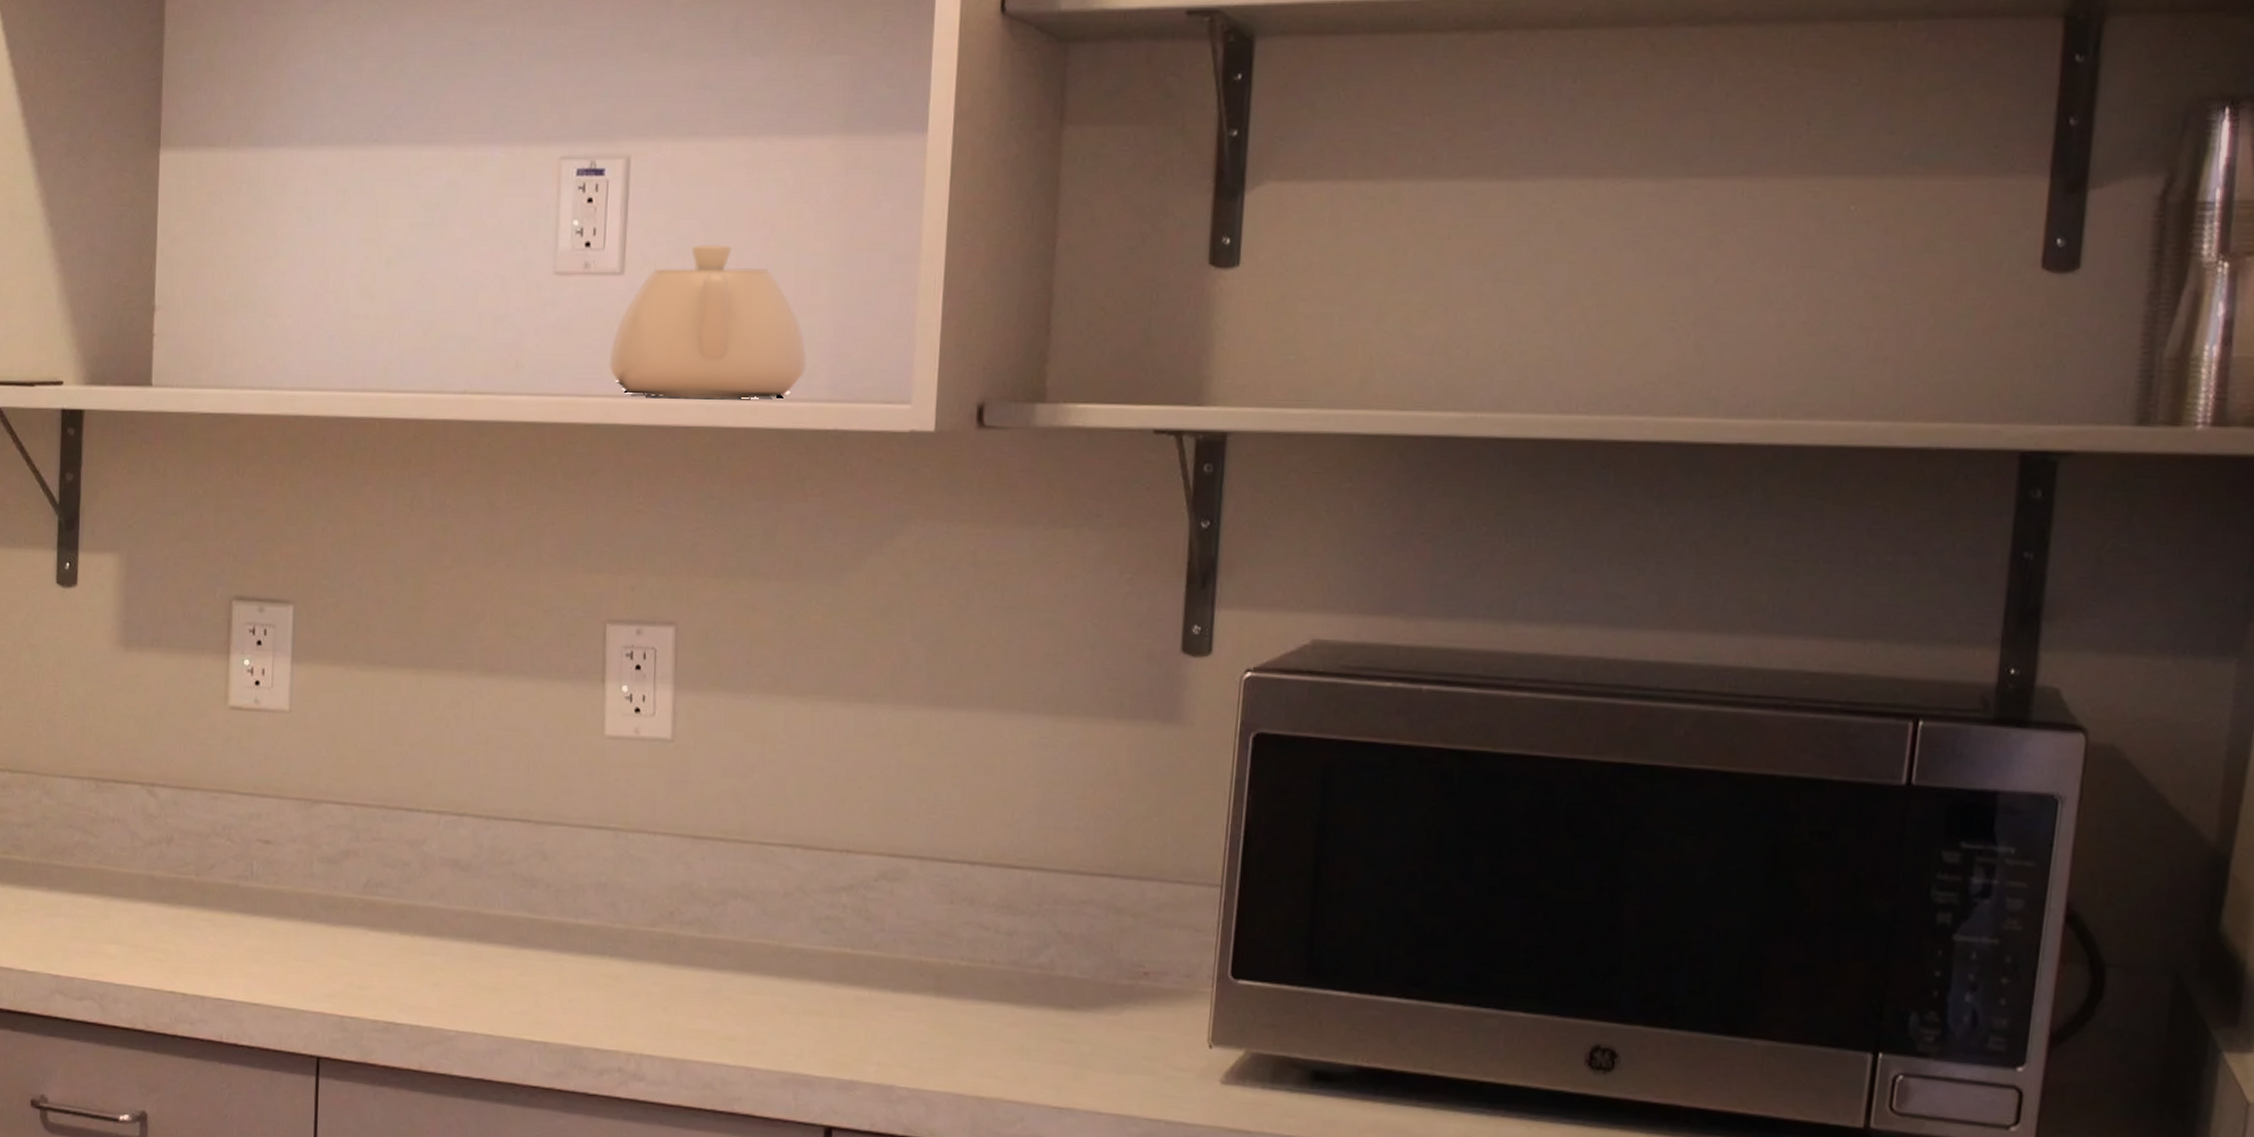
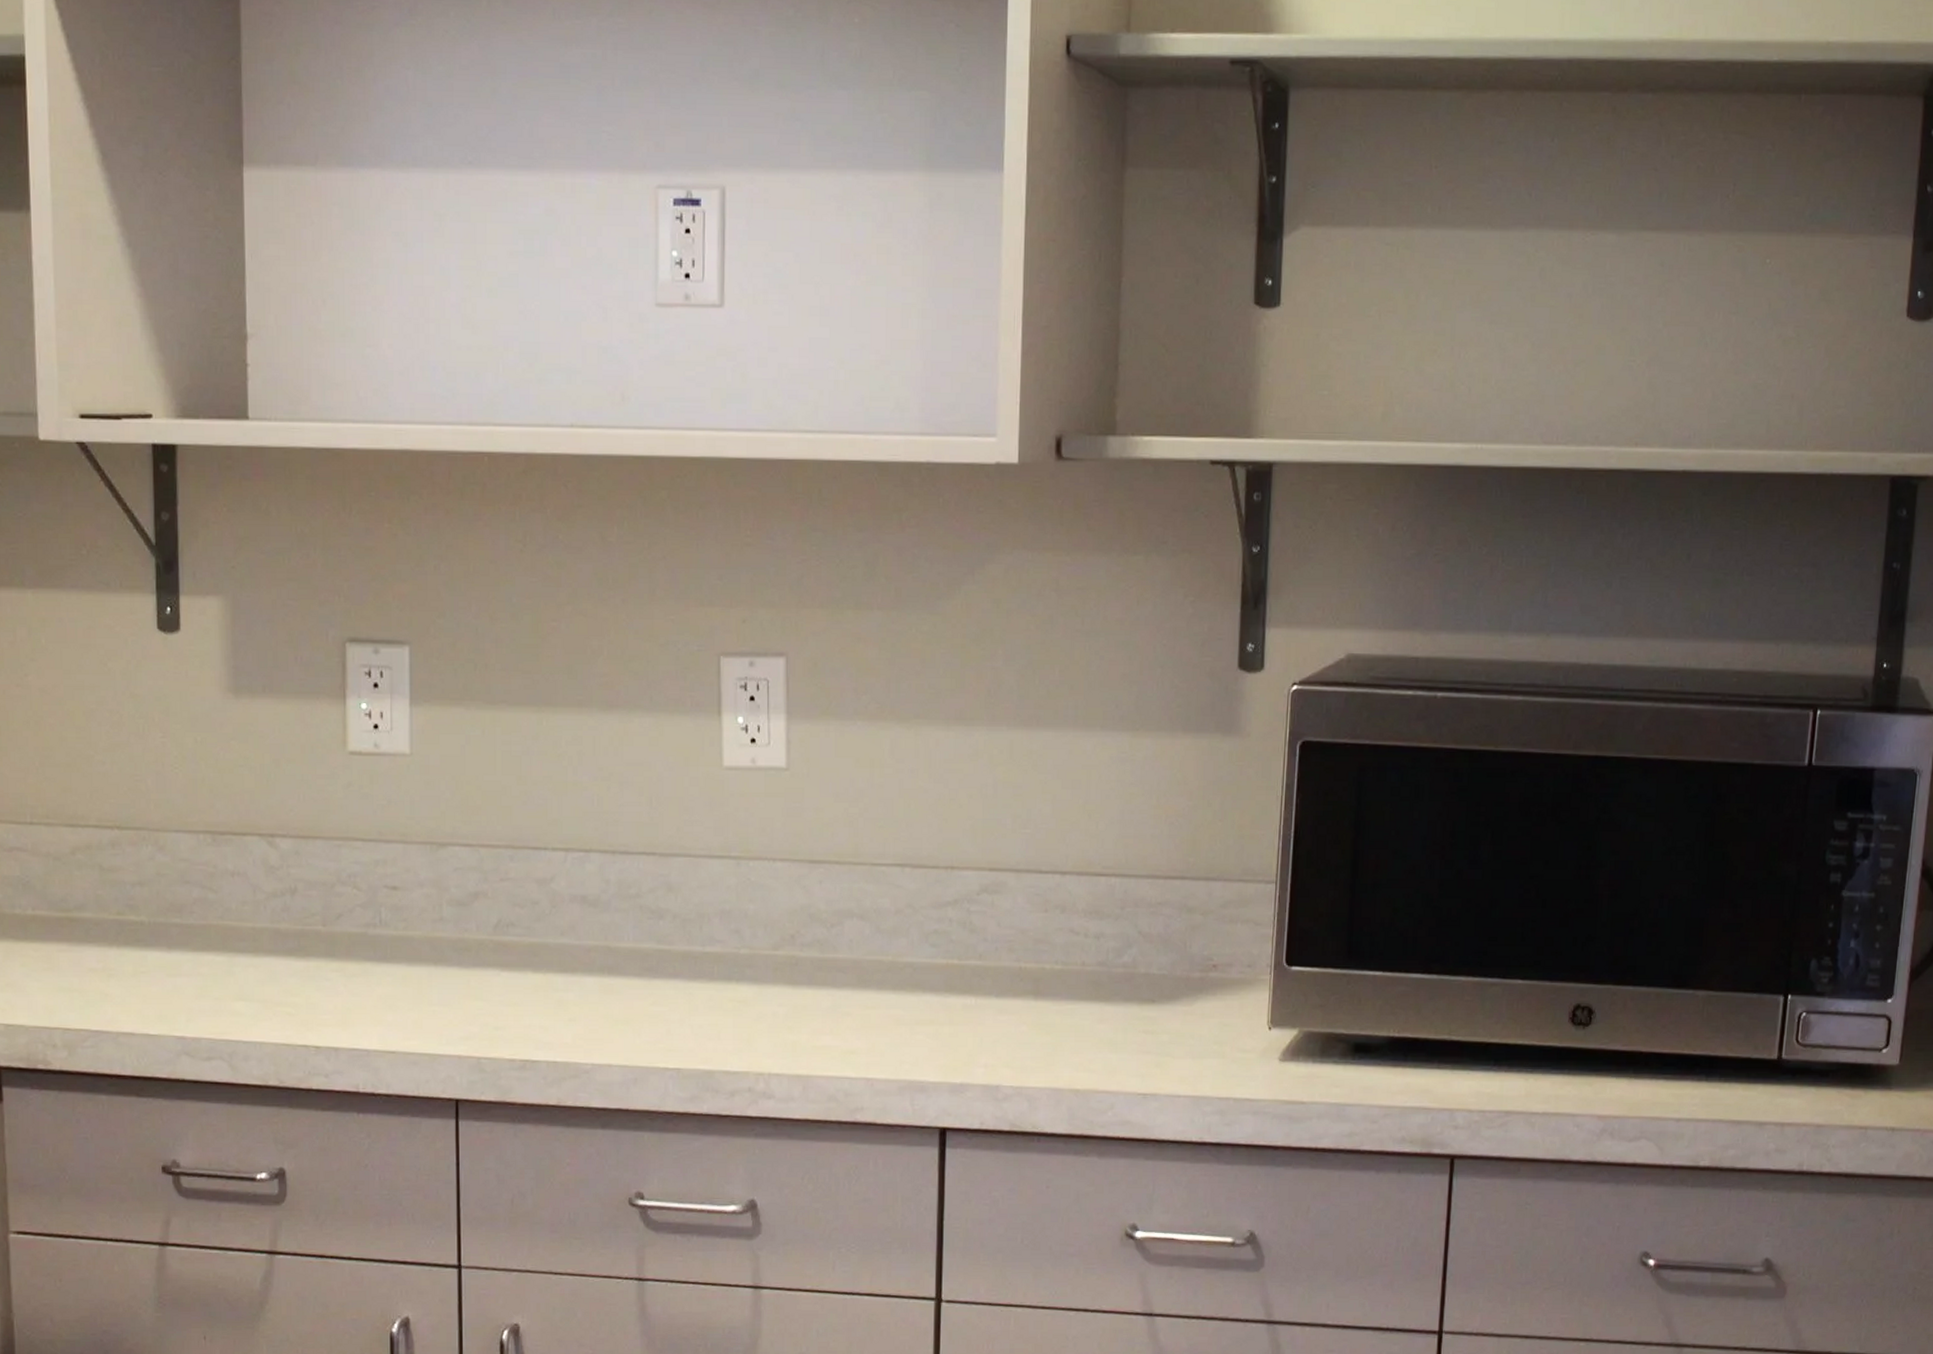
teapot: present [608,244,807,399] -> none [712,278,900,432]

